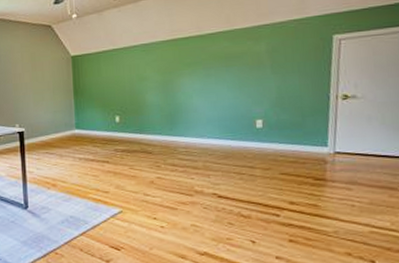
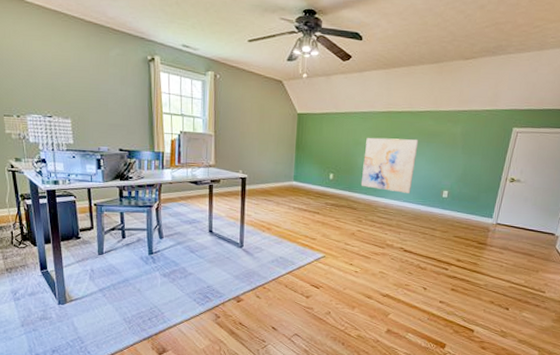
wall art: none [152,65,216,129] -> present [360,137,419,193]

